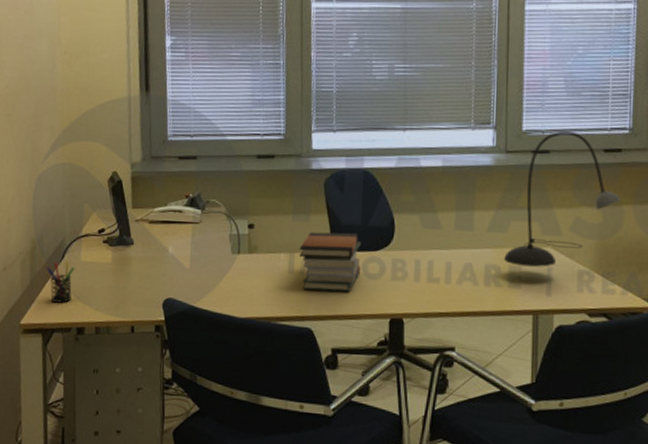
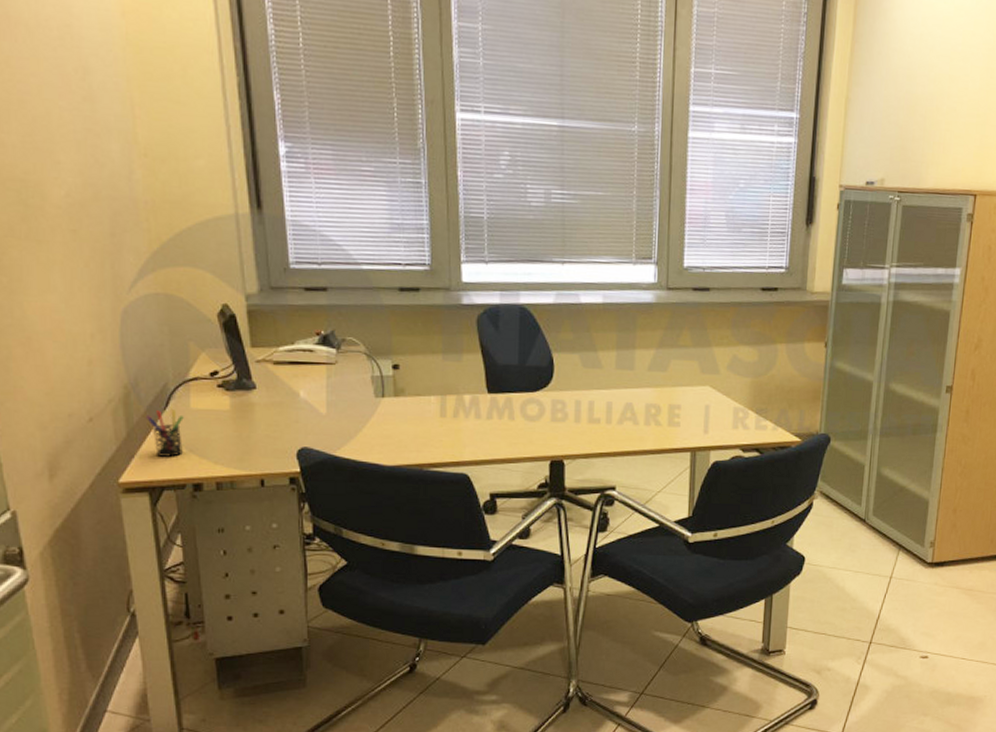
book stack: present [298,232,361,292] -> none [451,372,519,435]
desk lamp: present [504,131,621,267] -> none [664,268,776,406]

